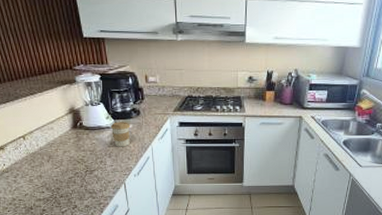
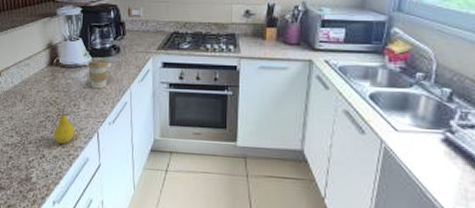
fruit: none [83,163,104,196] -> present [53,106,76,145]

